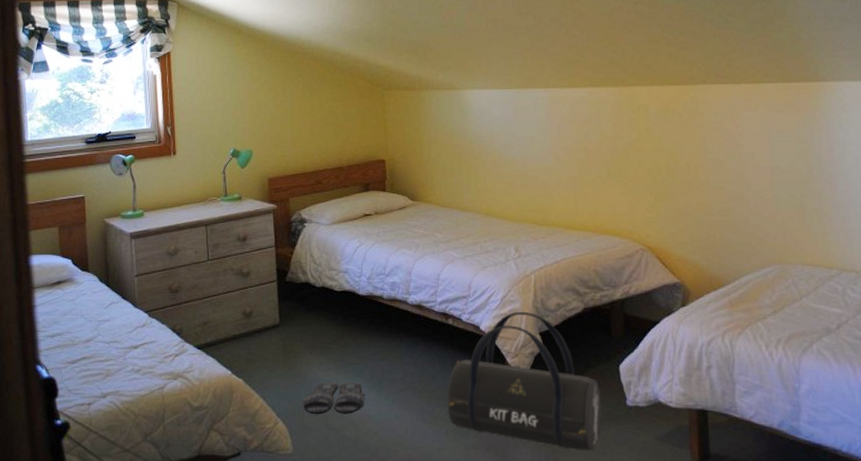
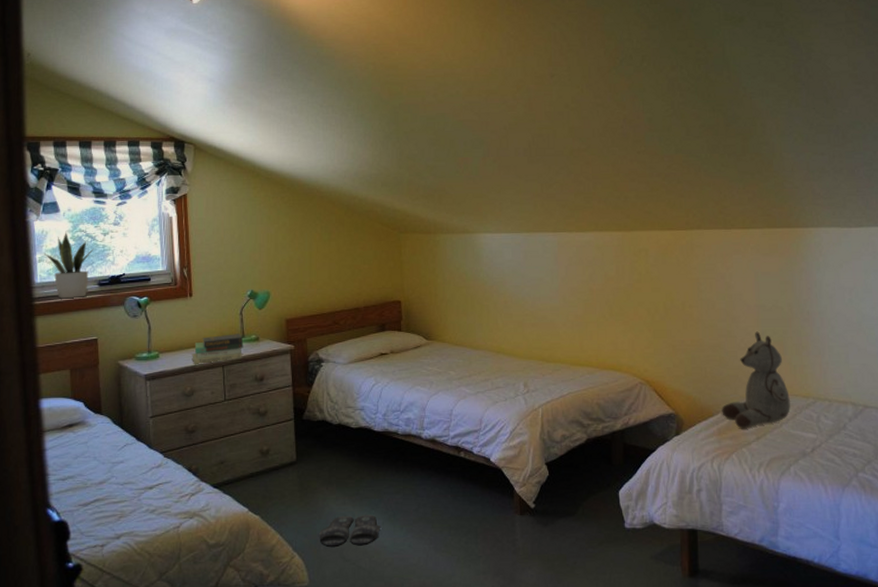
potted plant: none [35,90,82,157] -> present [44,231,95,299]
books: none [175,192,227,223] -> present [192,334,244,364]
duffel bag: present [447,311,602,452] -> none [458,443,603,572]
stuffed bear: none [733,195,812,300] -> present [721,331,790,428]

